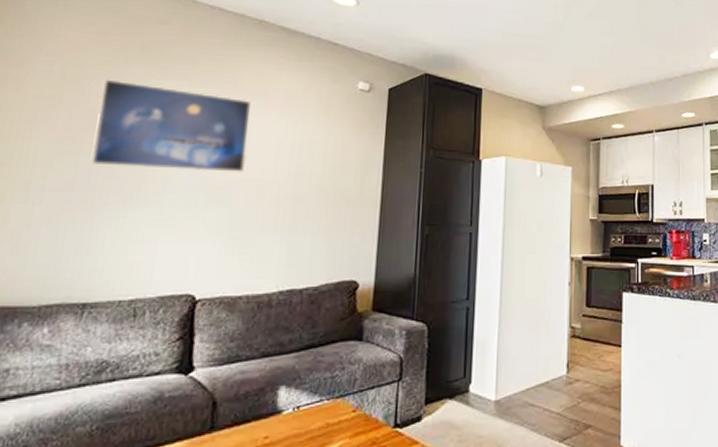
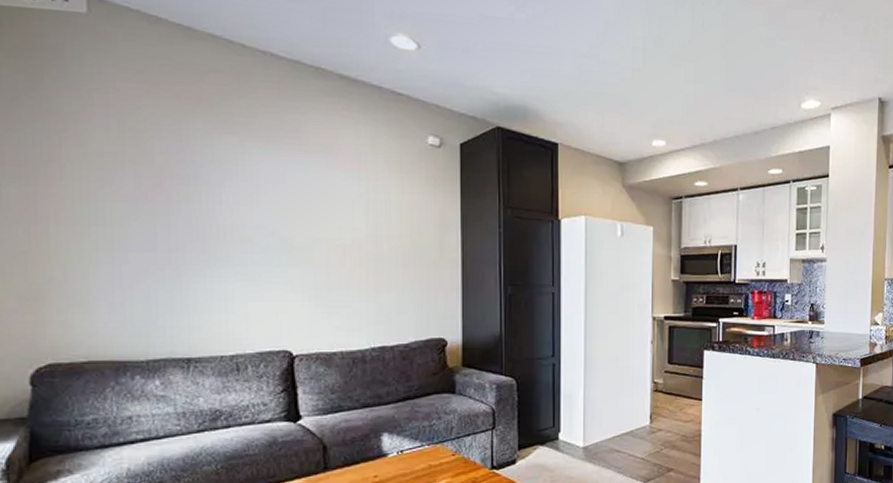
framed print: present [91,79,251,172] -> none [163,134,323,232]

